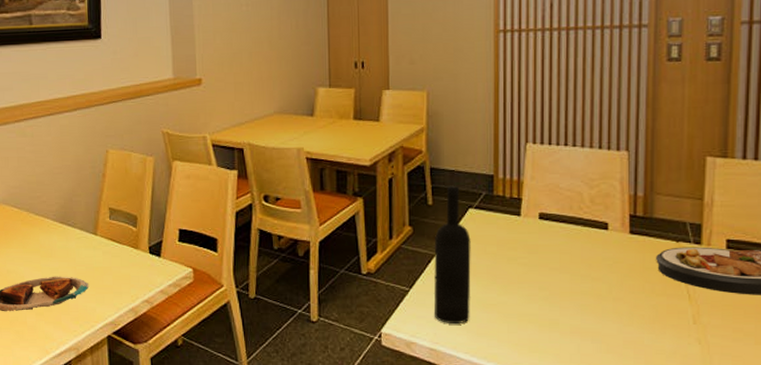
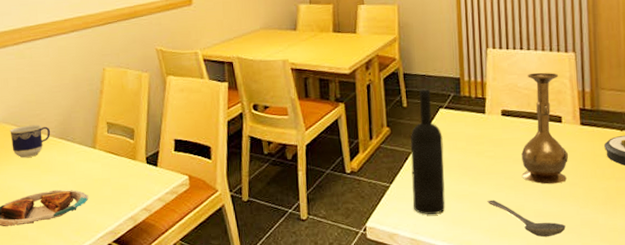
cup: none [9,207,51,242] -> present [9,125,51,158]
stirrer: none [516,311,605,356] -> present [486,200,566,238]
vase: none [558,172,614,298] -> present [521,72,569,184]

